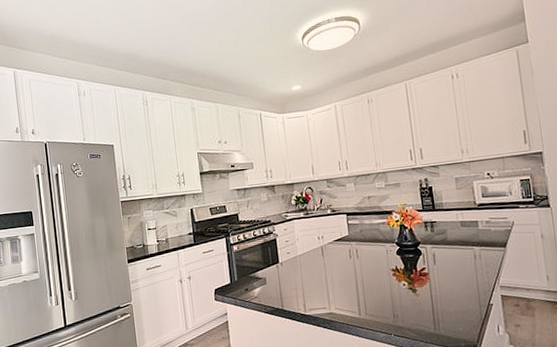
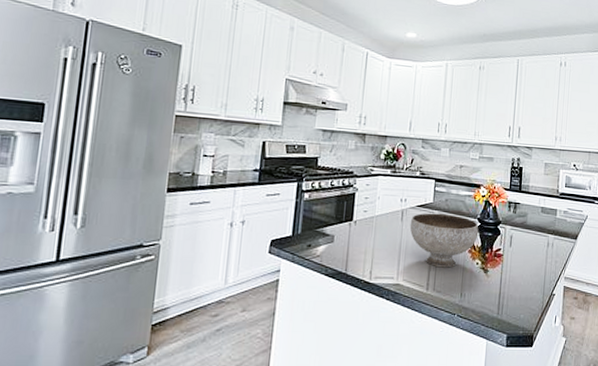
bowl: none [331,243,400,293] -> present [409,213,479,268]

